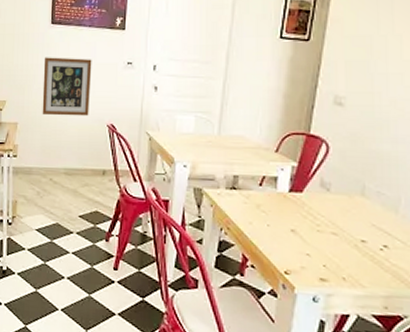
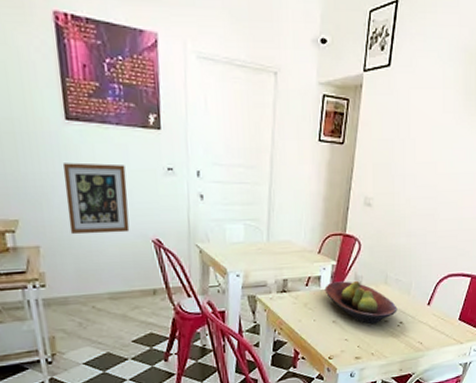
fruit bowl: none [282,185,380,243] -> present [324,280,398,325]

